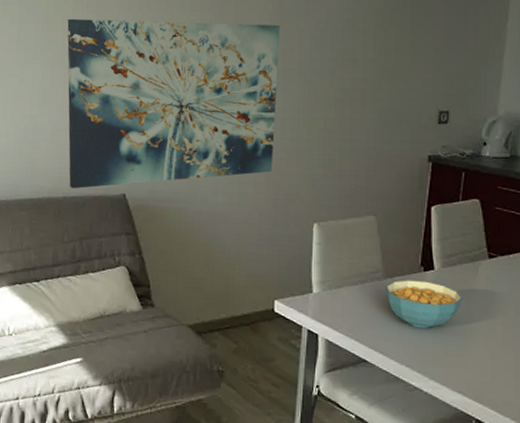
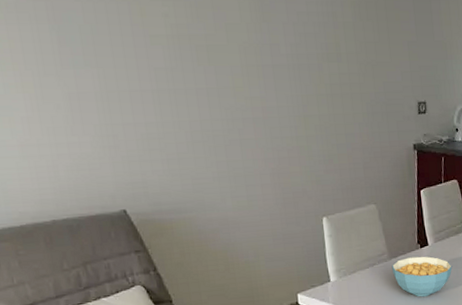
wall art: present [67,18,281,189] -> none [9,8,277,211]

